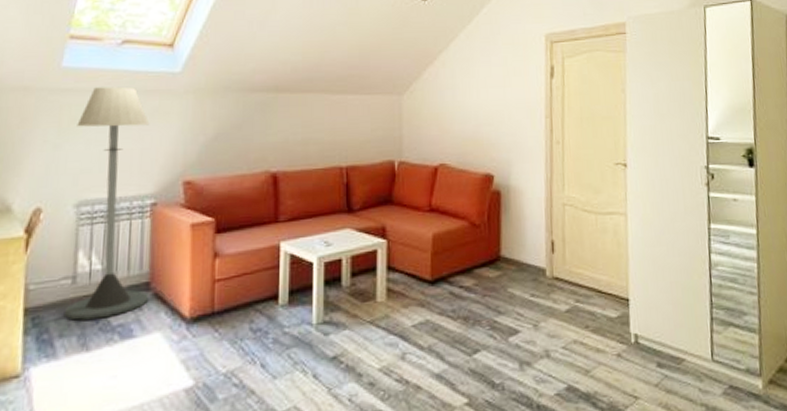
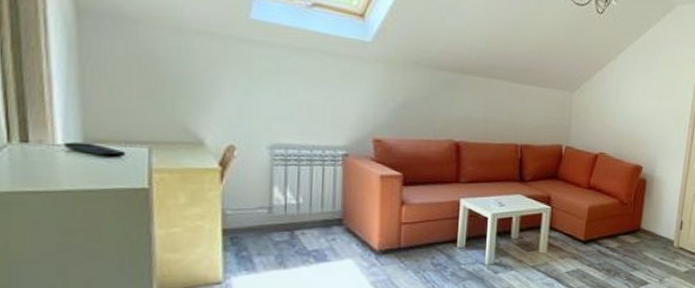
floor lamp: present [63,87,150,320] -> none [261,43,342,244]

